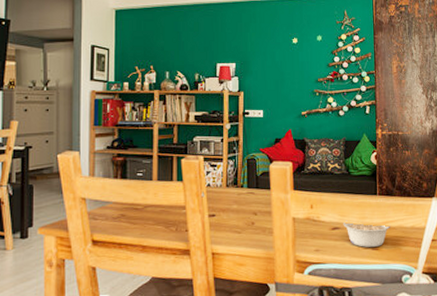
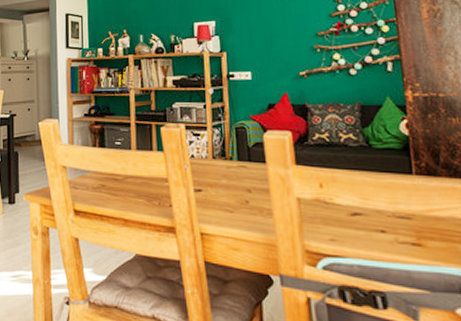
legume: present [343,220,391,247] -> none [366,205,438,242]

